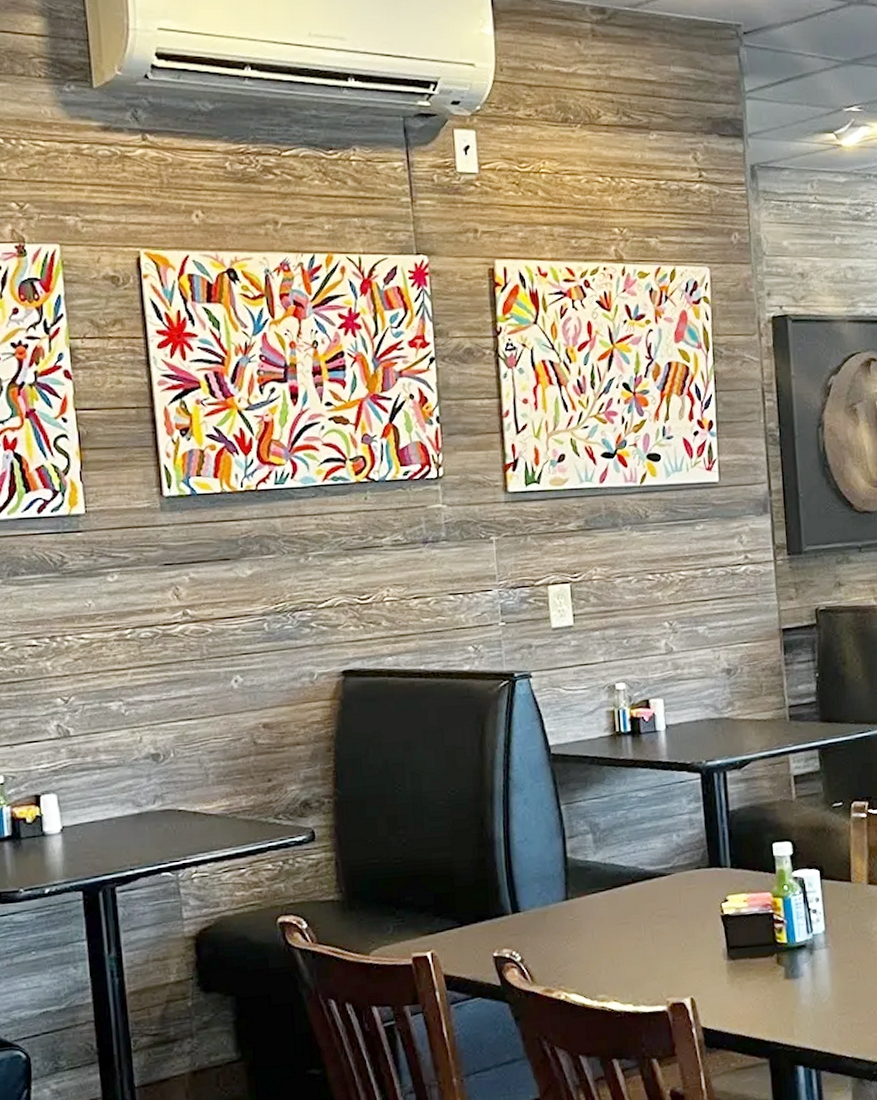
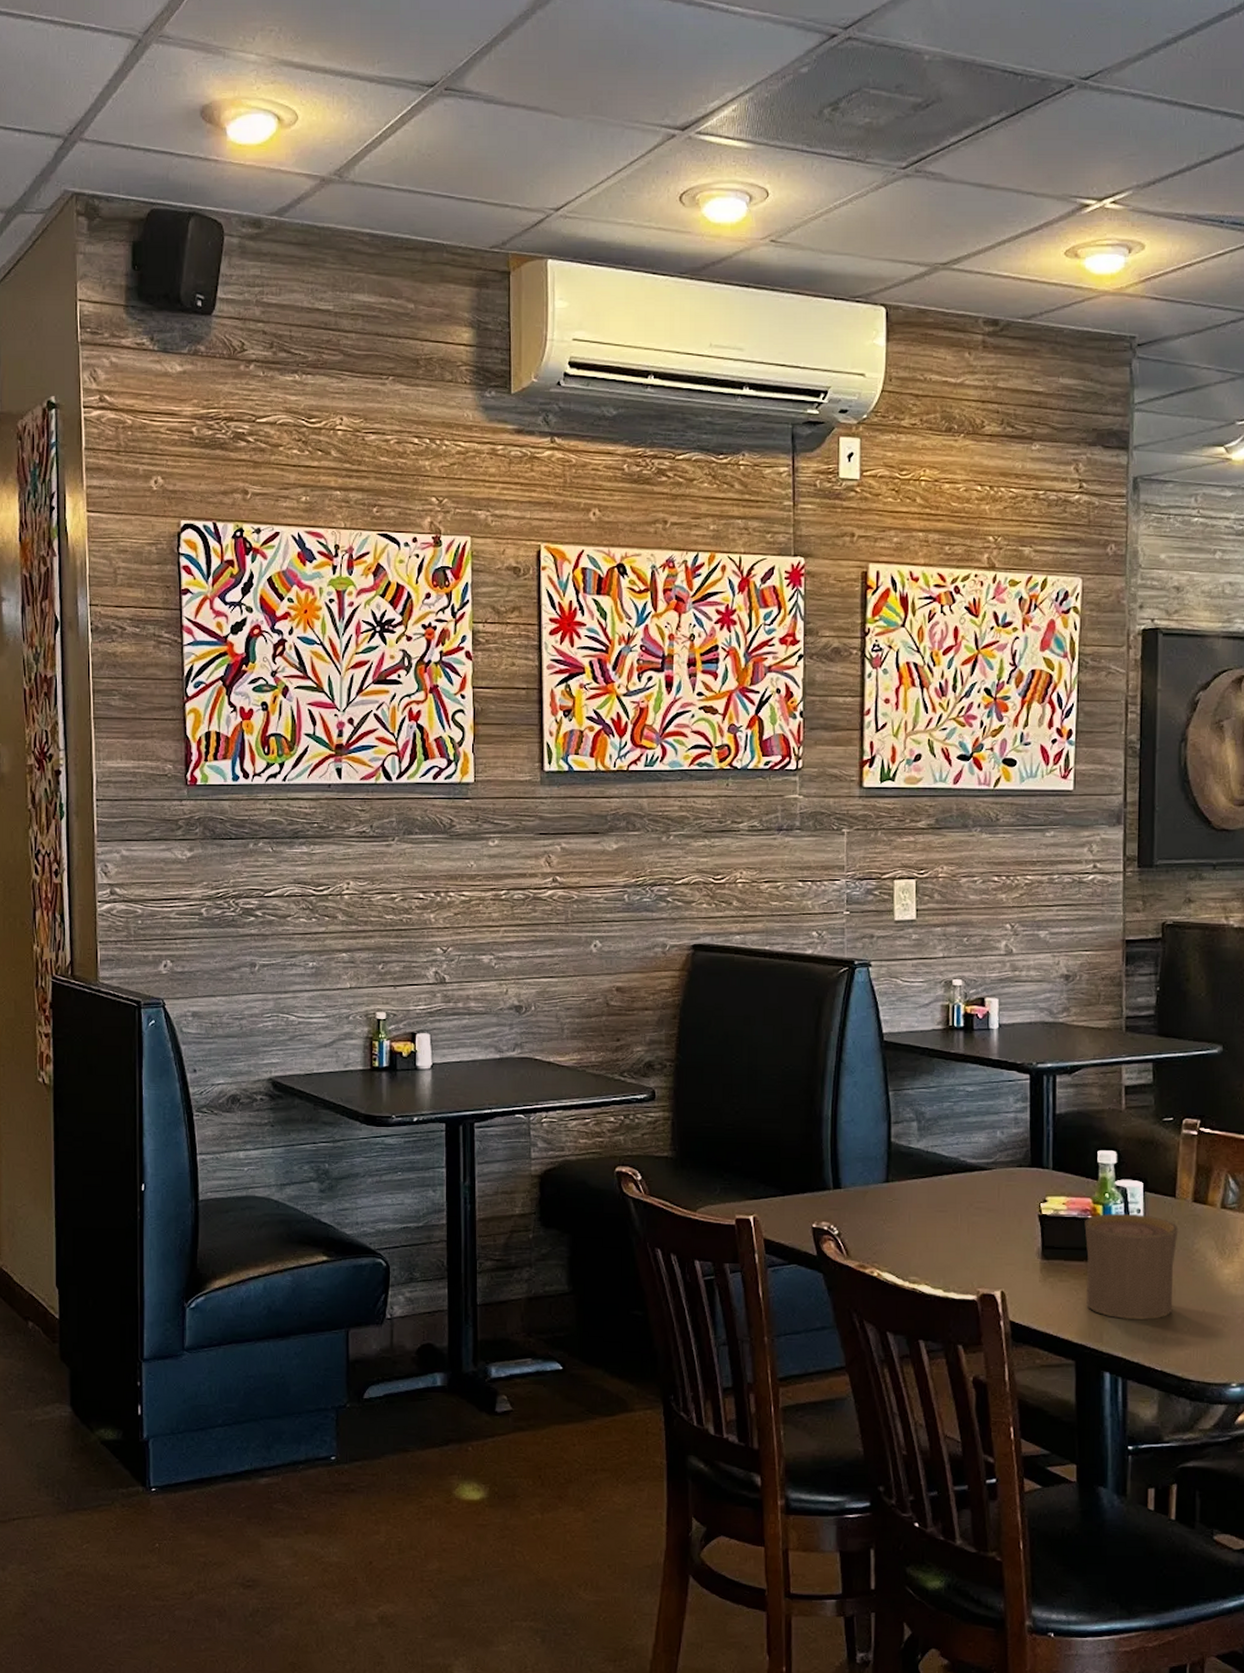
cup: none [766,903,858,1011] -> present [1084,1213,1179,1320]

